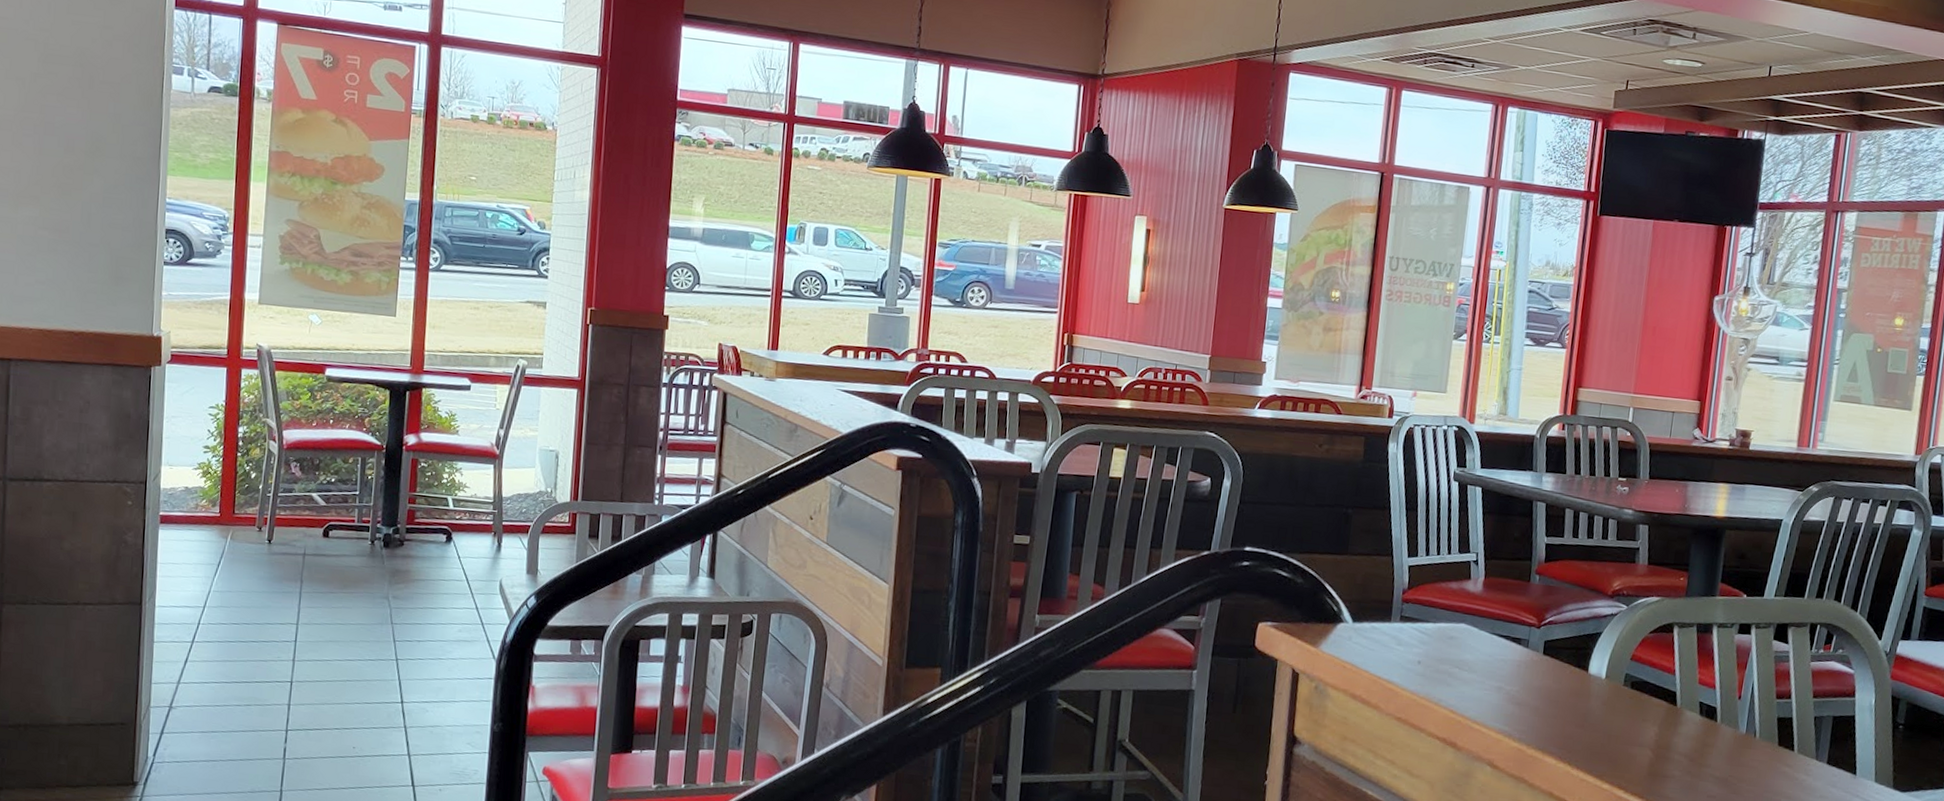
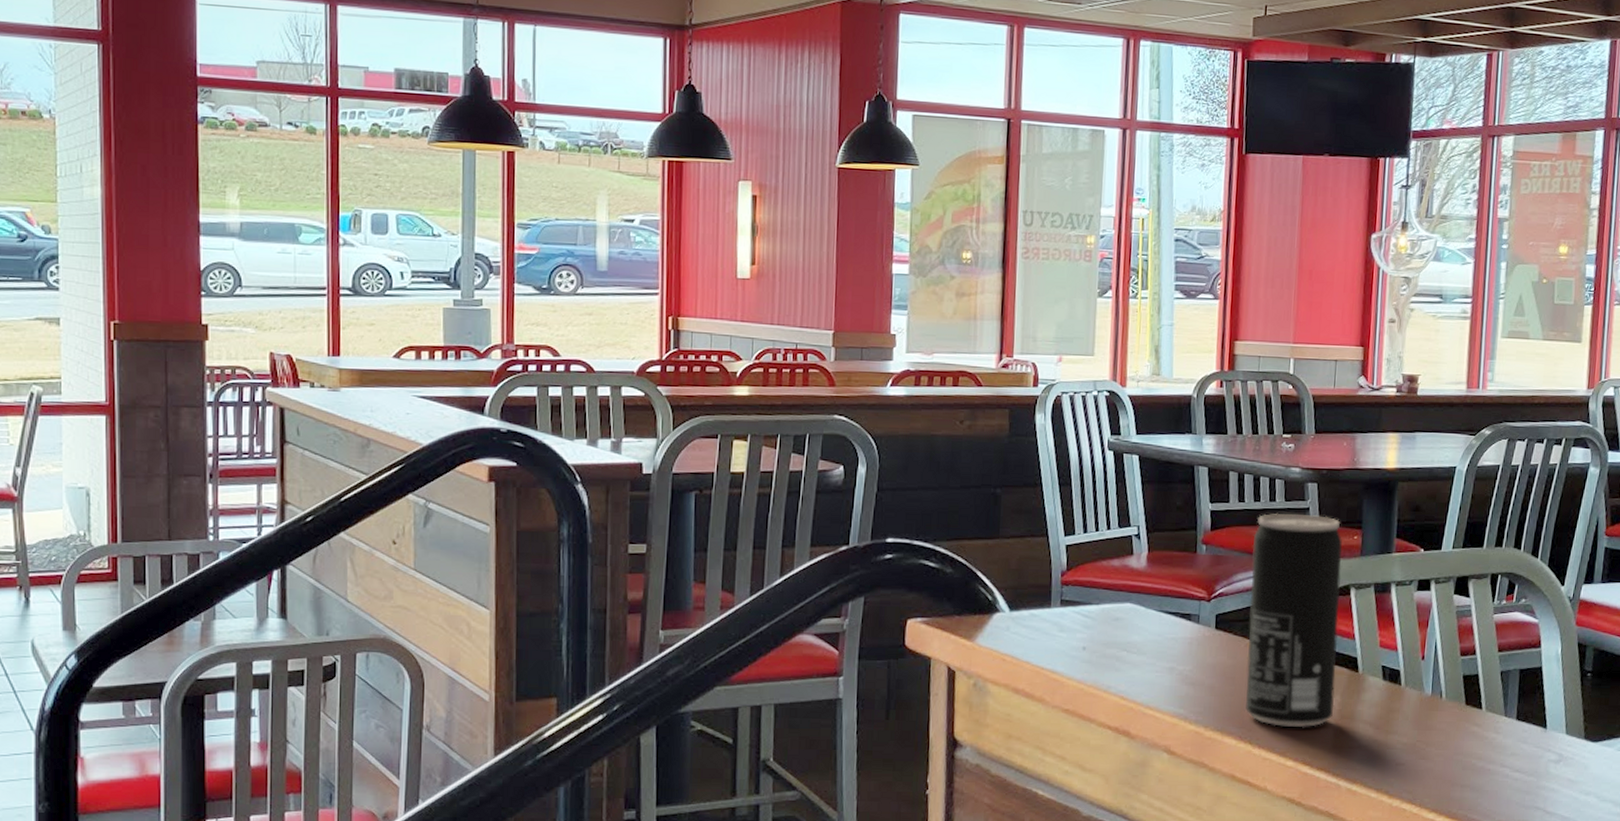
beverage can: none [1567,550,1669,754] -> present [1245,513,1342,728]

